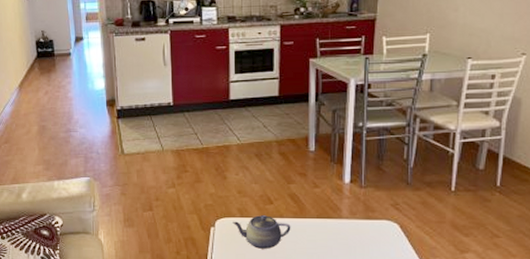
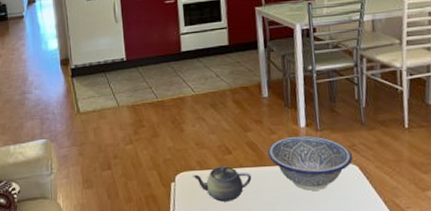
decorative bowl: none [309,191,395,245] -> present [267,135,353,191]

